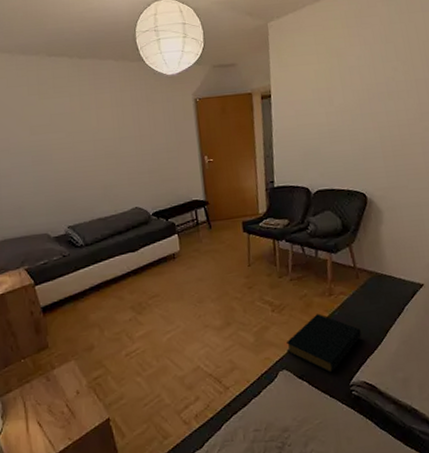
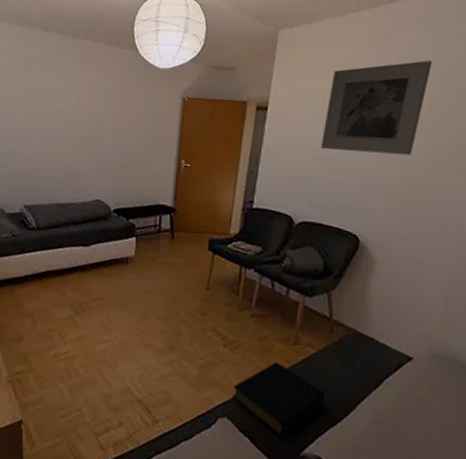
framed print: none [321,31,401,123] -> present [320,60,432,155]

